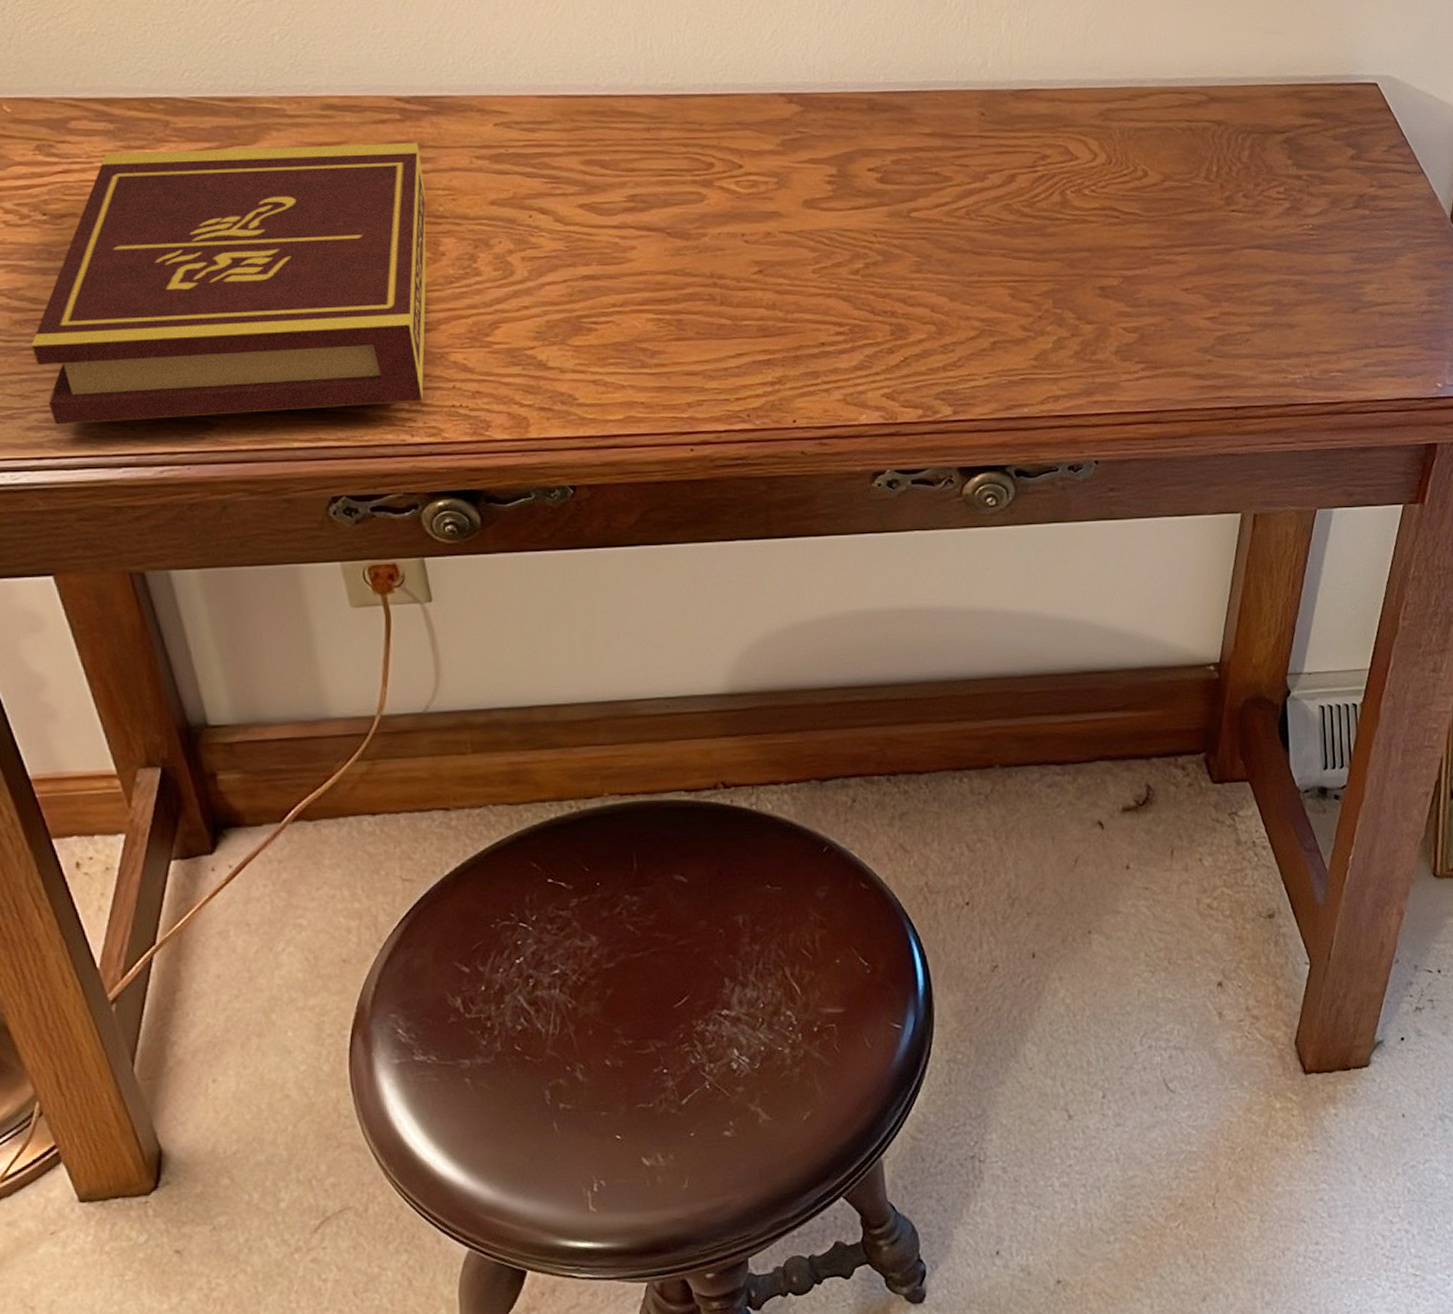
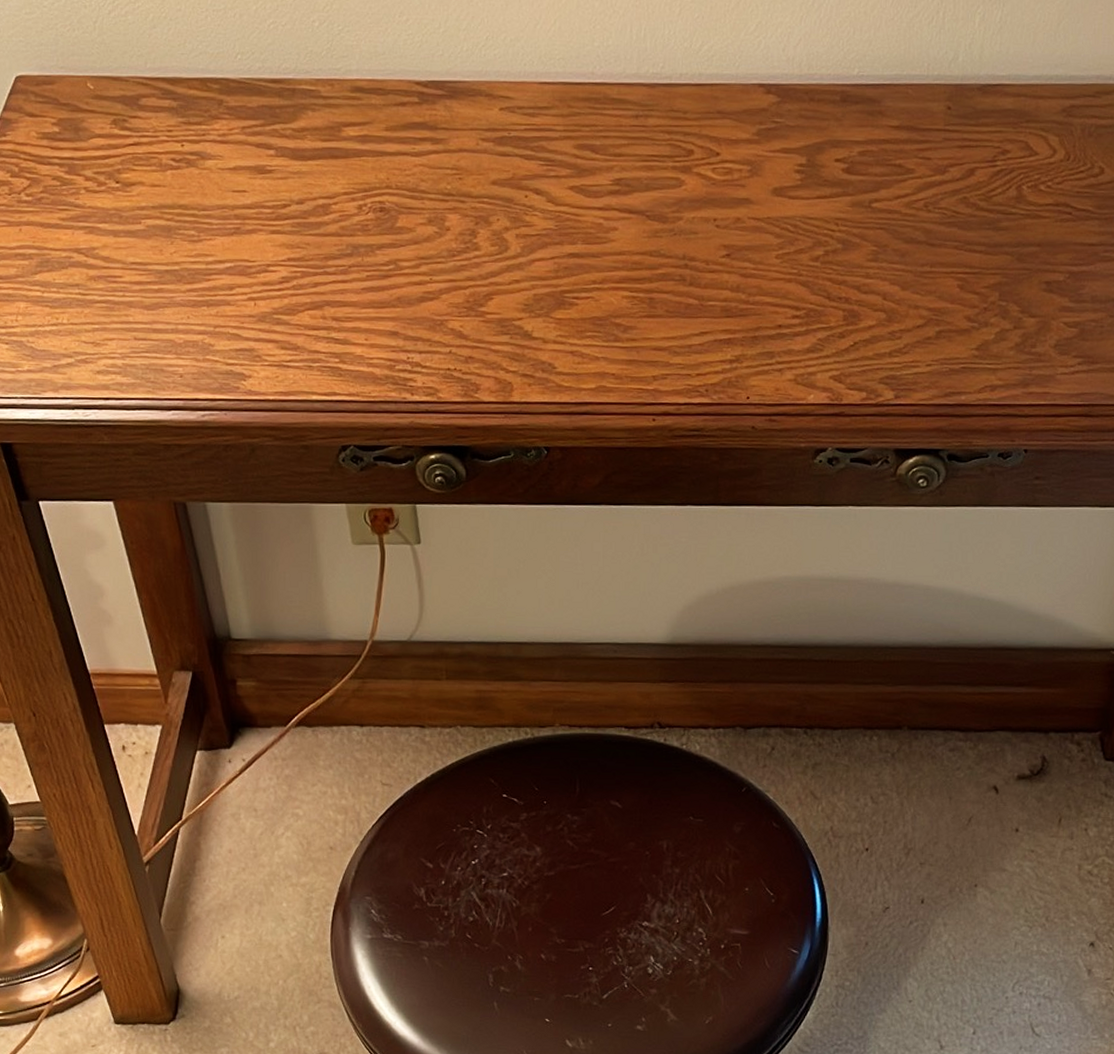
book: present [30,142,427,425] -> none [102,124,436,370]

